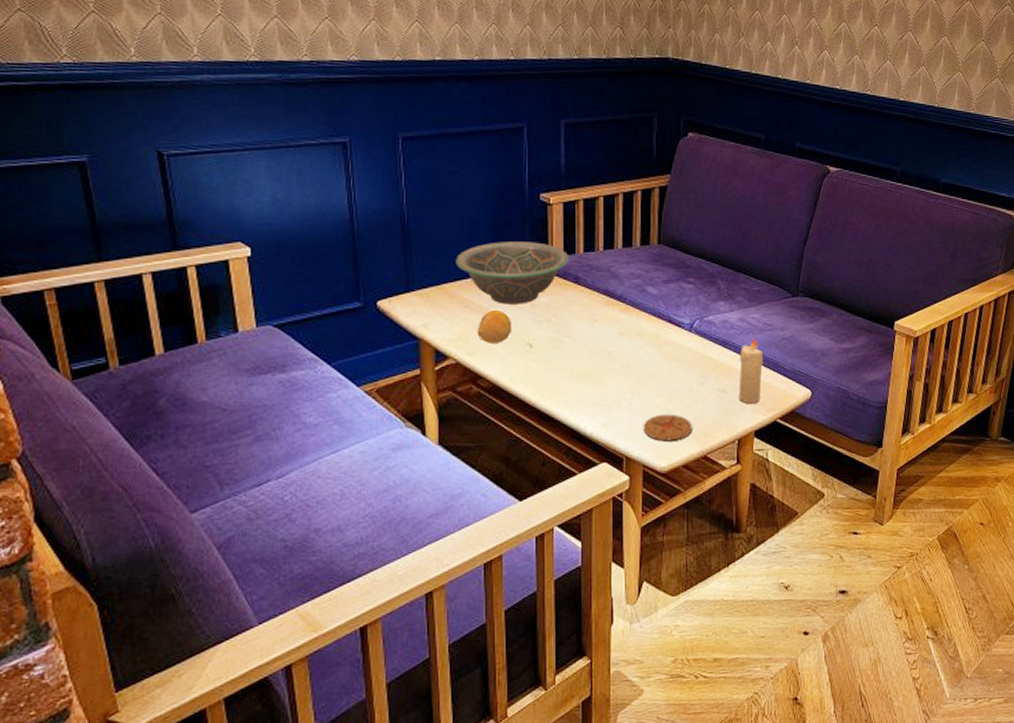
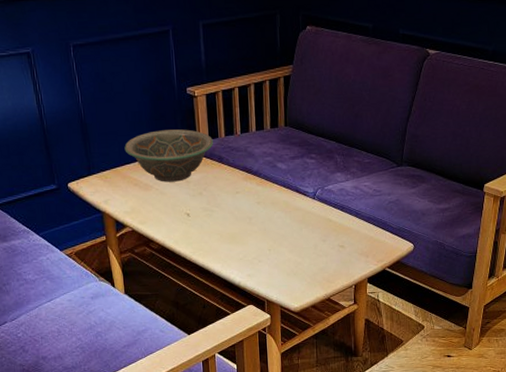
fruit: present [477,309,512,343] -> none [146,186,173,214]
coaster: present [643,414,693,442] -> none [279,266,318,288]
candle: present [738,338,764,404] -> none [354,203,375,257]

